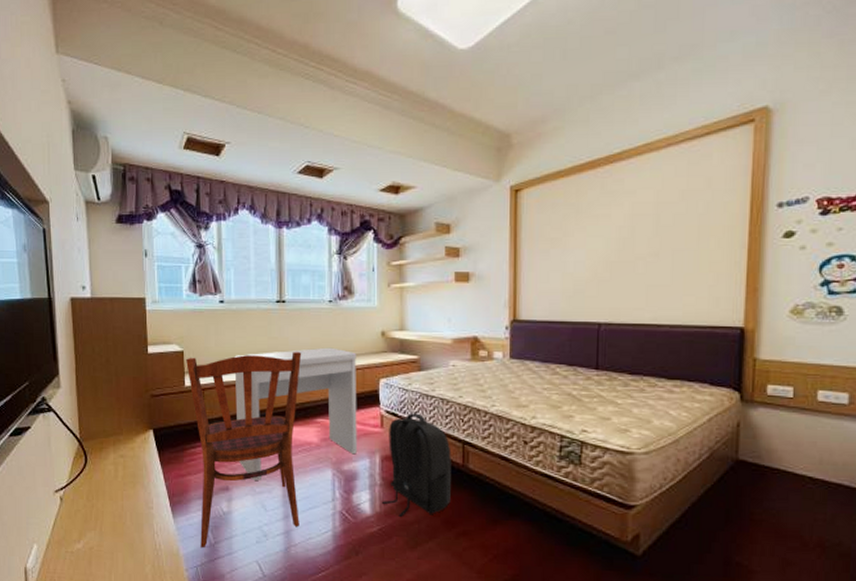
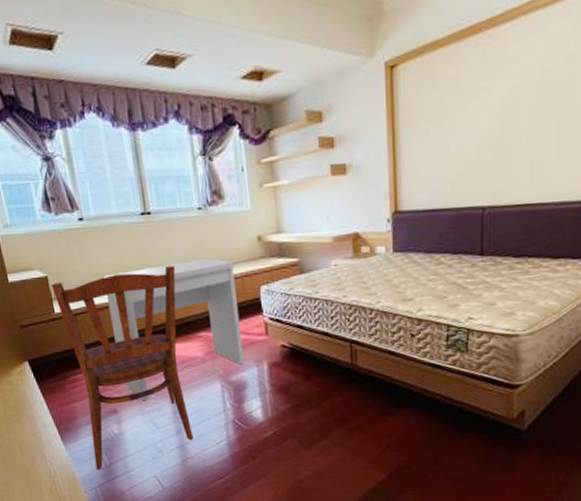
backpack: present [382,413,451,517] -> none [274,317,342,419]

